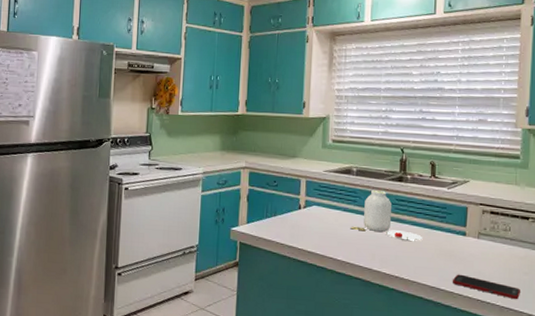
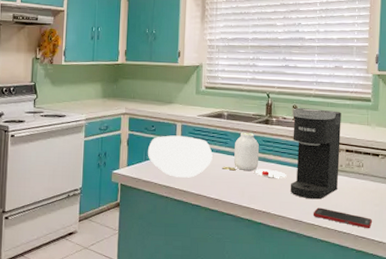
bowl: none [269,191,340,238] -> present [148,135,213,178]
coffee maker: none [427,164,486,266] -> present [291,108,341,200]

